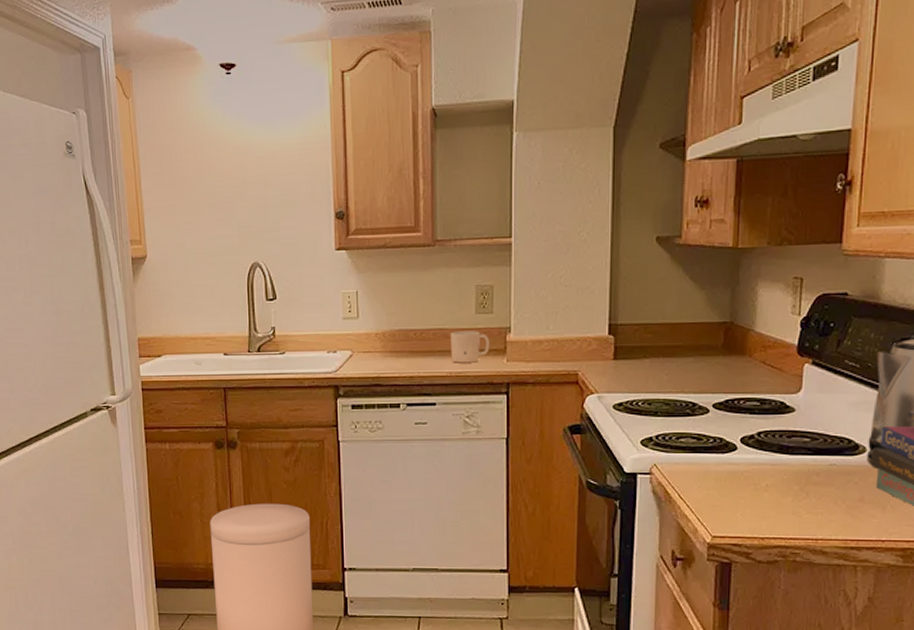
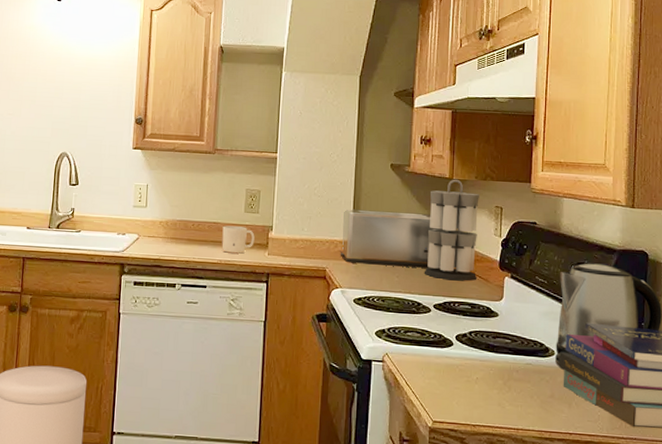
toaster: none [594,294,724,363] -> present [340,208,443,268]
spice rack: none [700,247,773,374] -> present [424,179,479,282]

